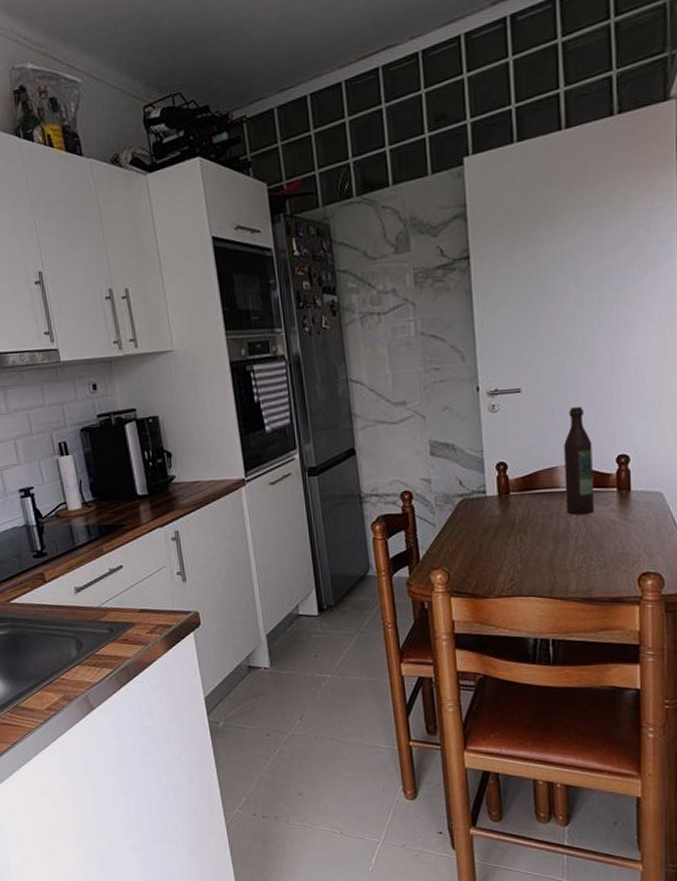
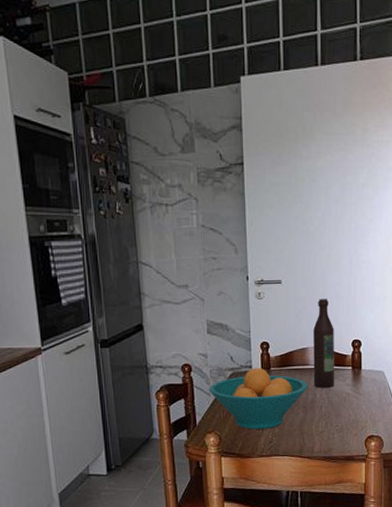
fruit bowl: none [434,492,558,565] -> present [209,367,307,430]

